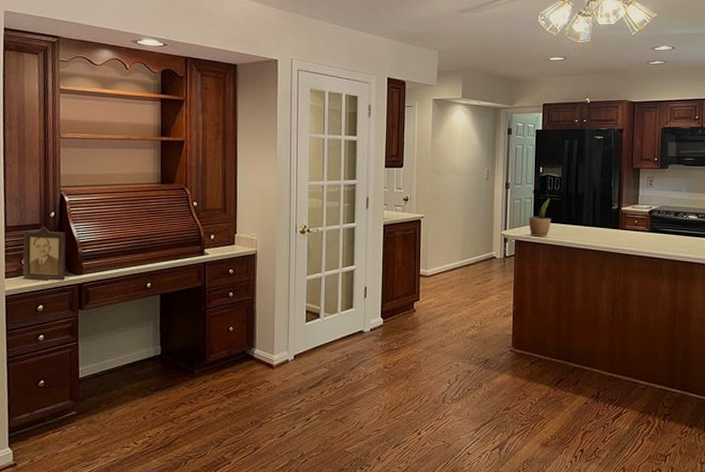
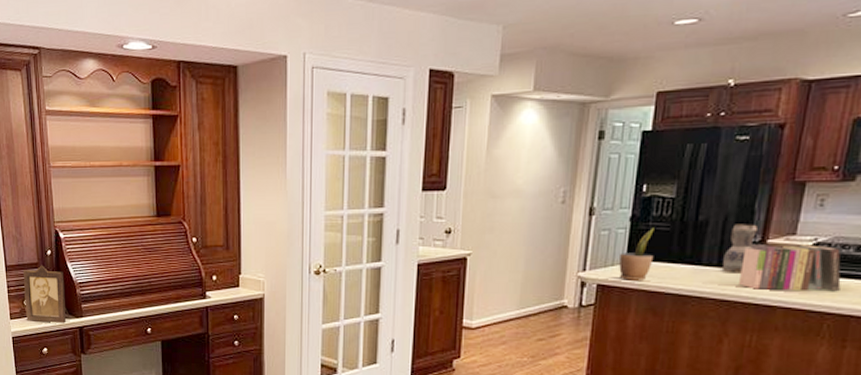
ceramic jug: none [595,196,615,231] -> present [721,224,757,273]
books: none [607,210,669,244] -> present [739,243,841,292]

